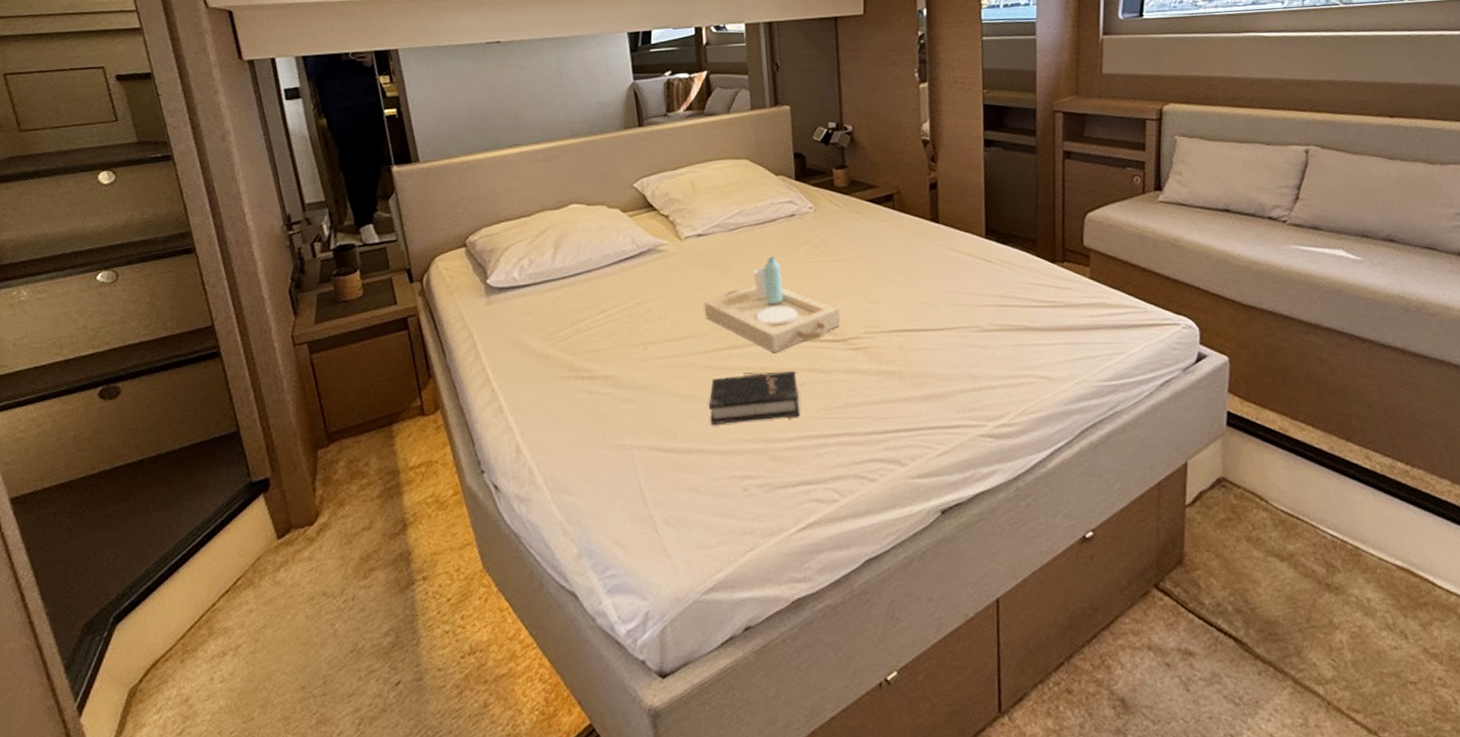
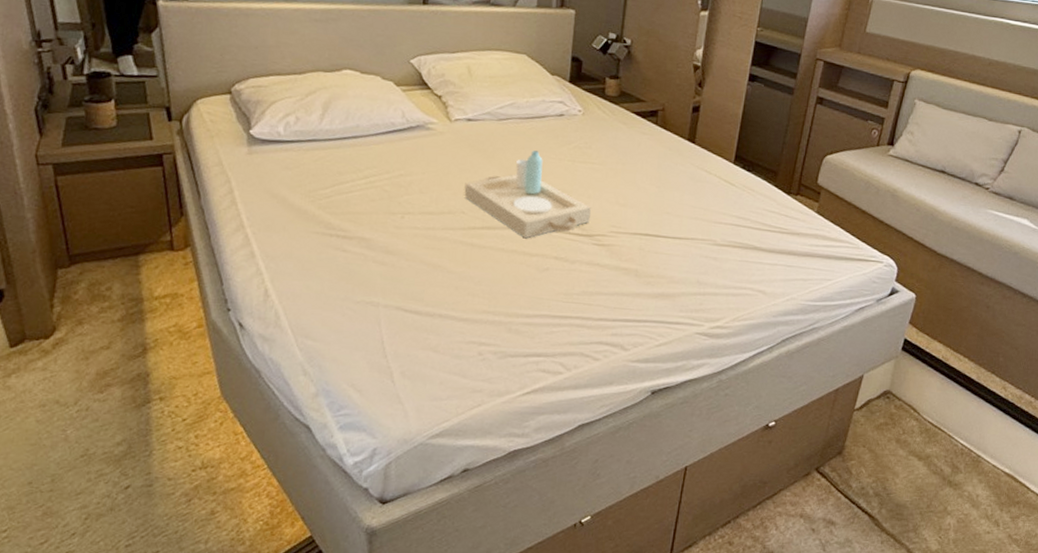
hardback book: present [709,371,801,425] -> none [456,253,542,297]

